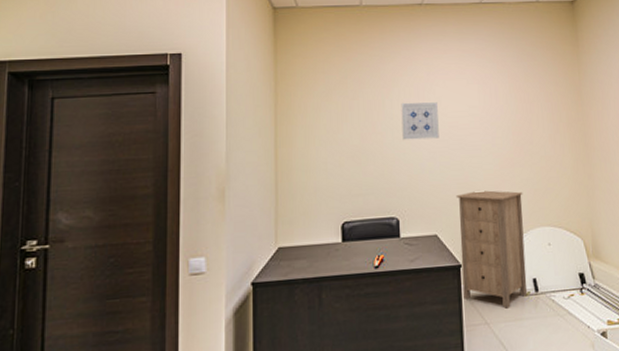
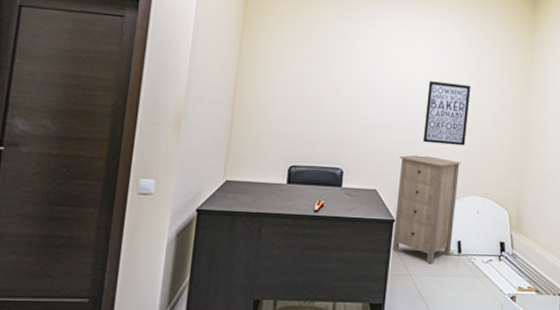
wall art: present [401,102,439,140] -> none [357,62,395,101]
wall art: none [475,109,524,177] -> present [422,81,471,146]

